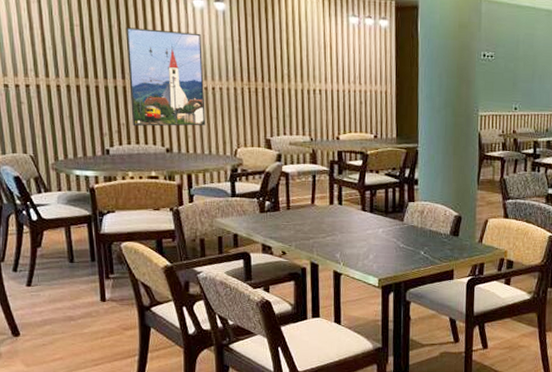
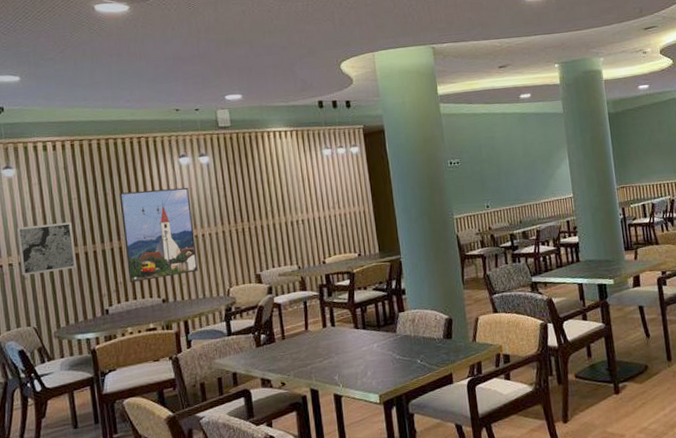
wall art: none [12,47,77,101] -> present [16,222,76,276]

